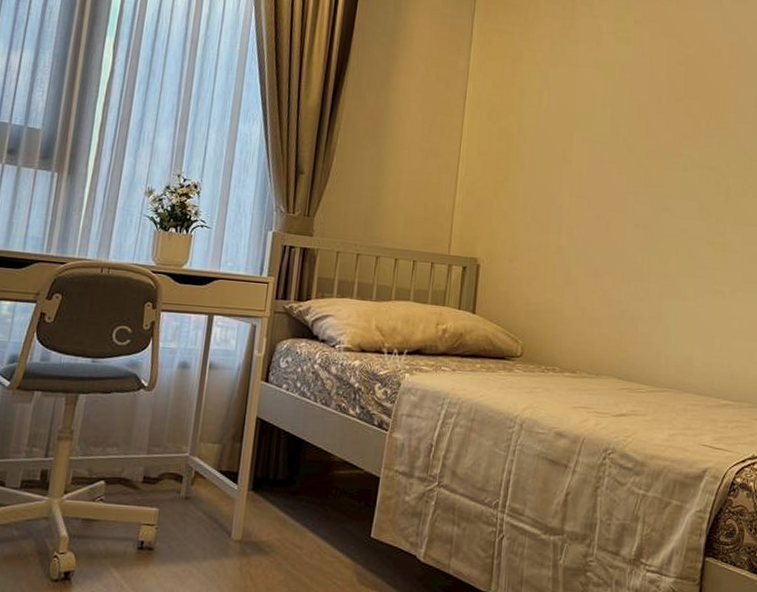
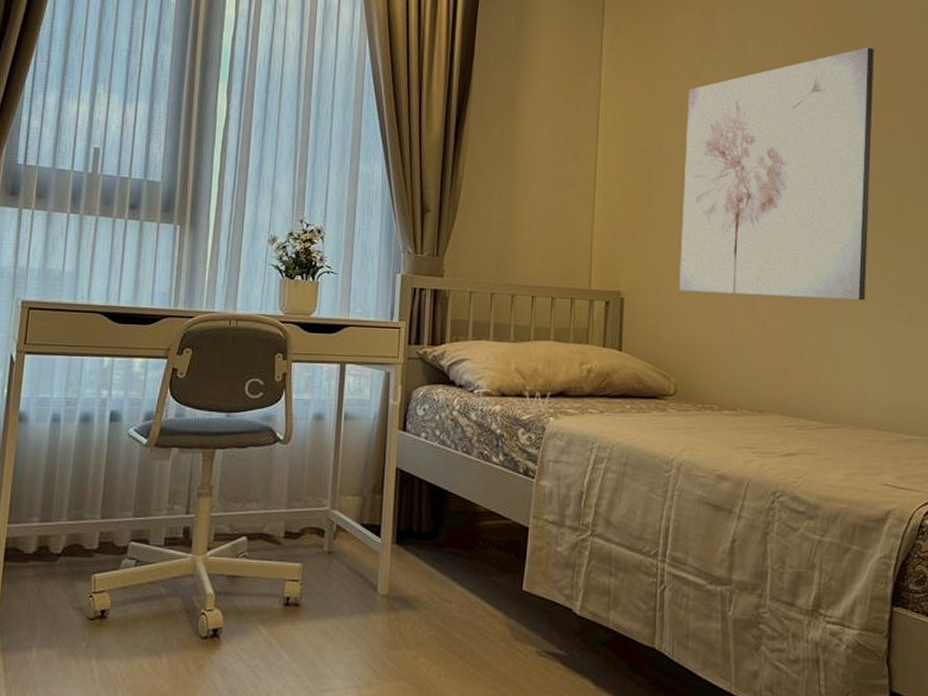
wall art: none [530,49,712,277] -> present [679,47,874,300]

